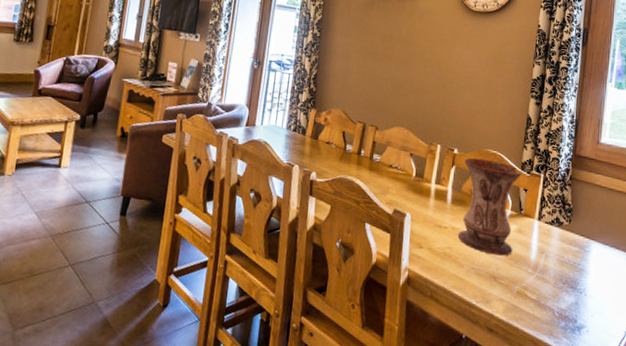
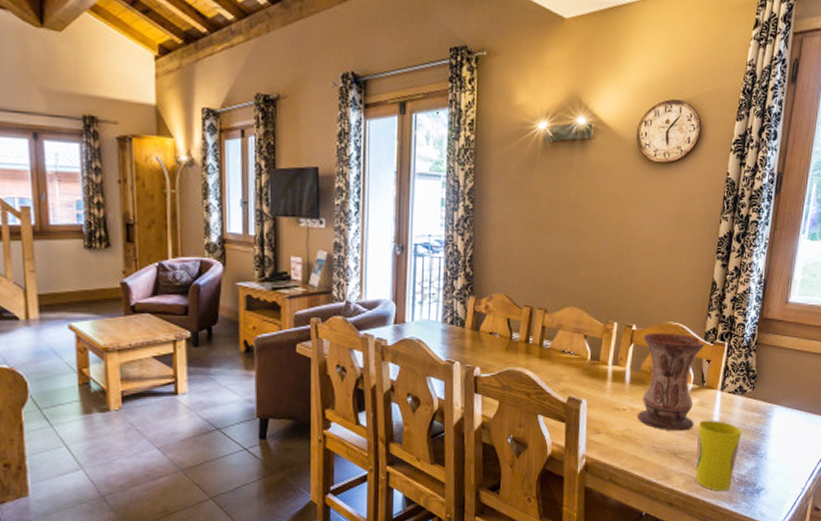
cup: none [515,247,561,324] -> present [695,420,742,491]

